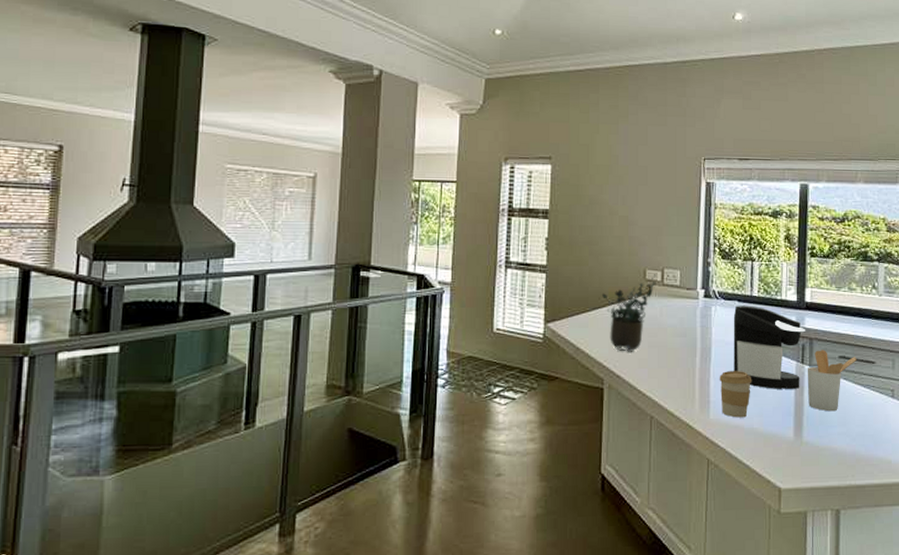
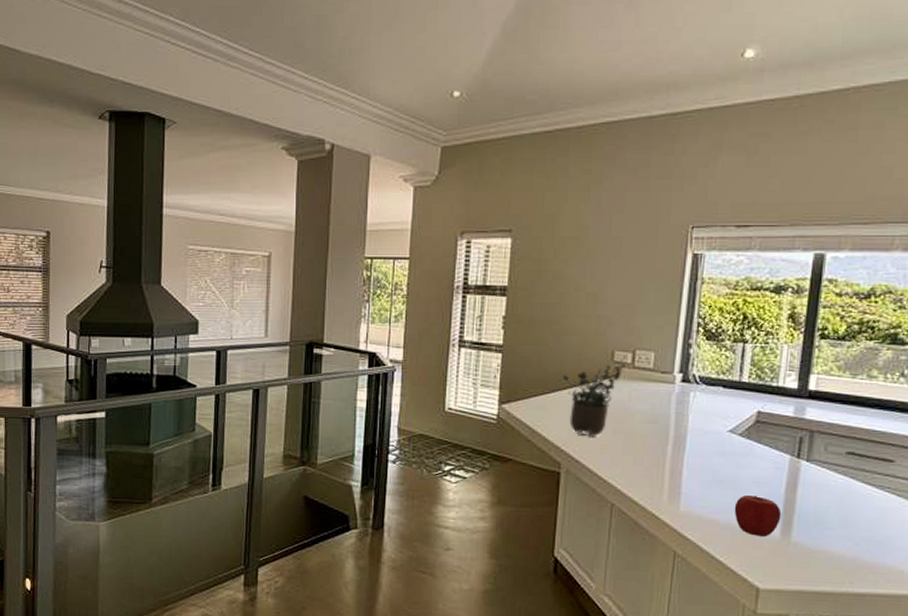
coffee cup: present [719,371,752,418] -> none [693,462,734,512]
coffee maker: present [733,306,805,389] -> none [711,392,805,485]
apple: none [755,401,793,438] -> present [734,495,782,536]
utensil holder: present [807,350,857,412] -> none [801,444,870,513]

